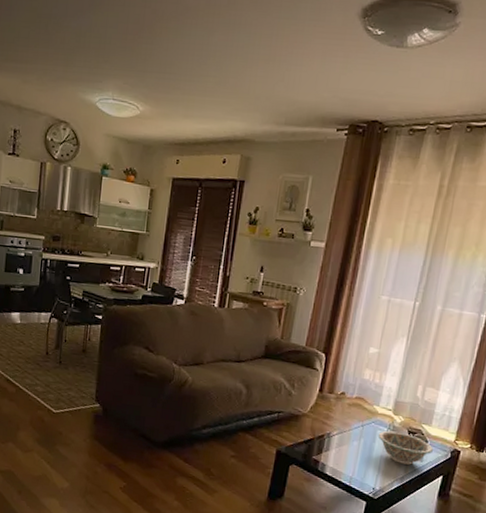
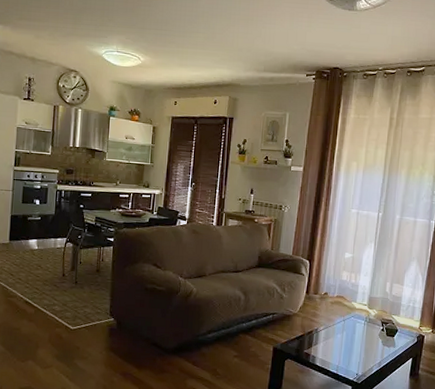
decorative bowl: present [378,430,433,465] -> none [357,323,403,351]

